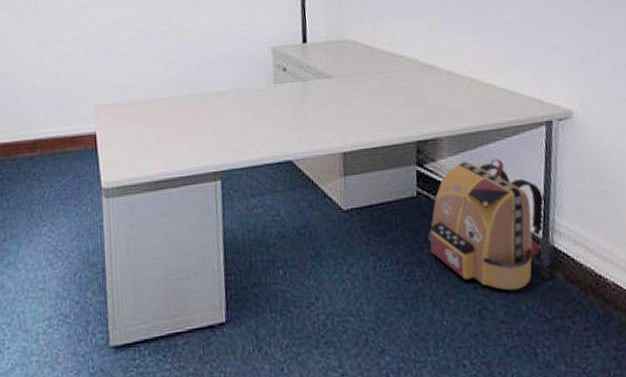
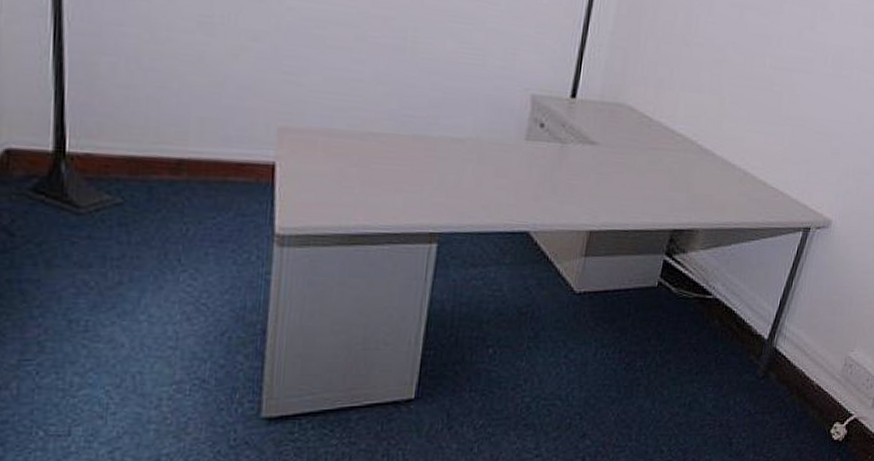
backpack: present [428,159,545,291] -> none [657,257,781,385]

